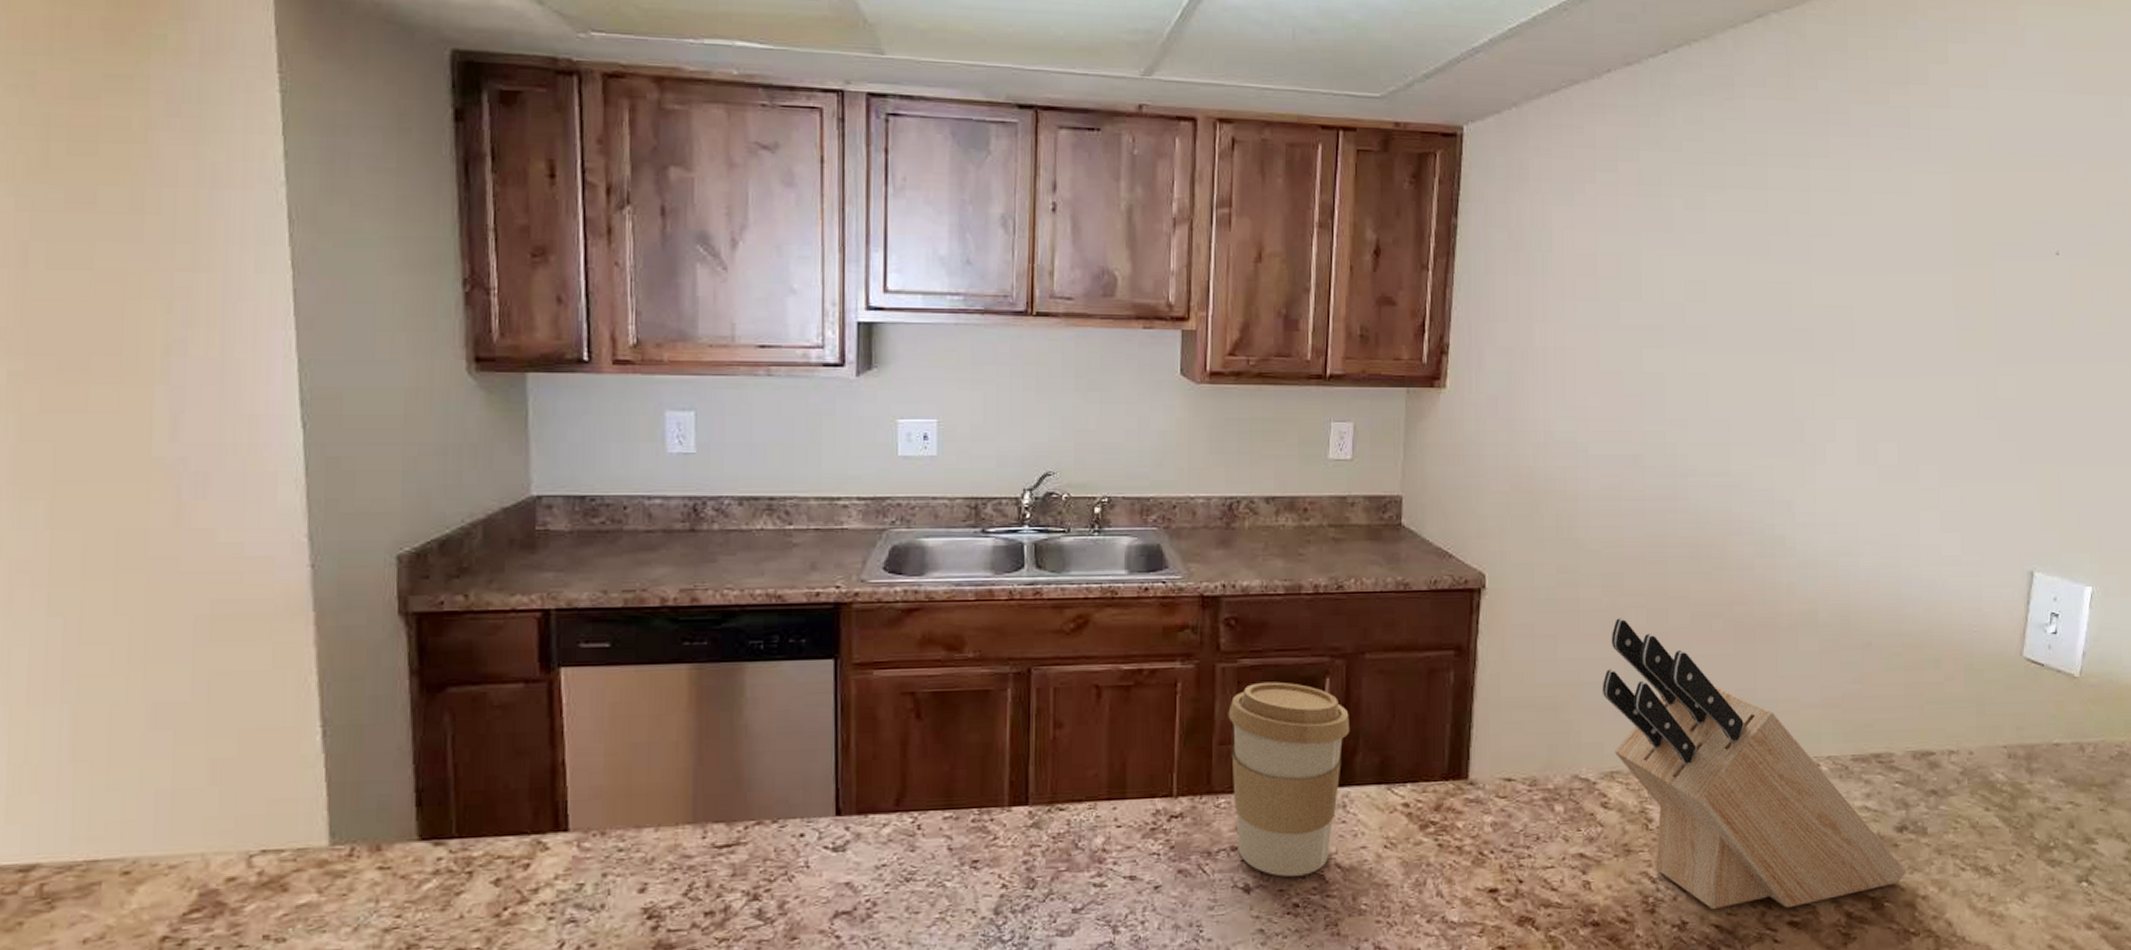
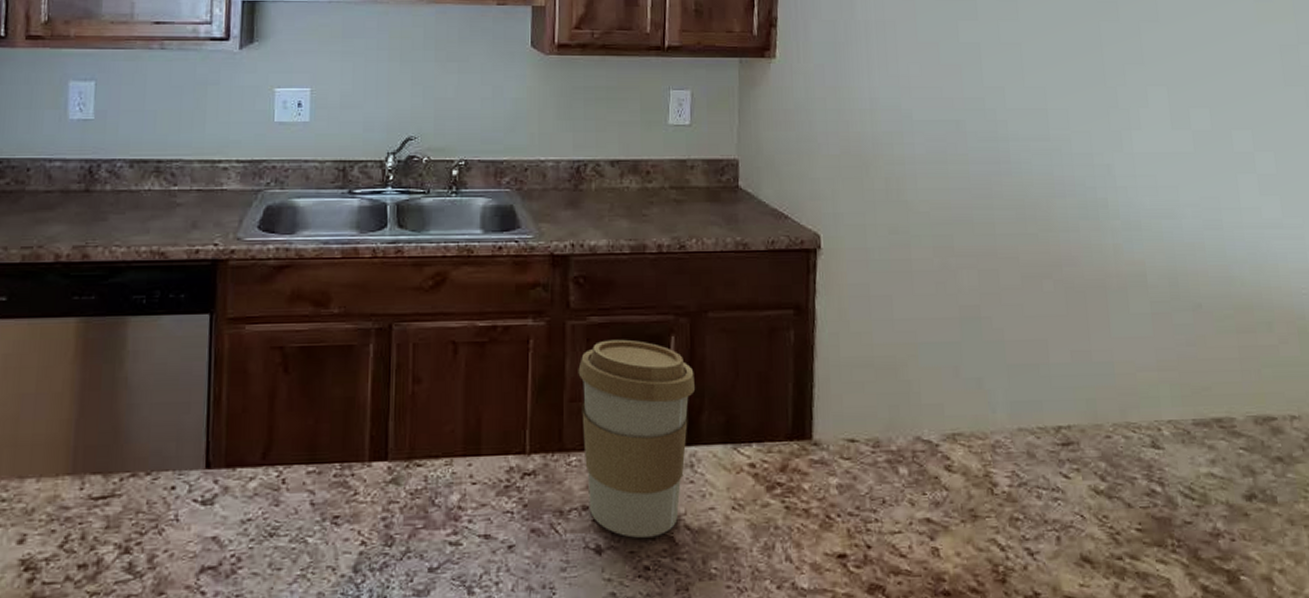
knife block: present [1603,618,1906,910] -> none [939,278,1259,581]

